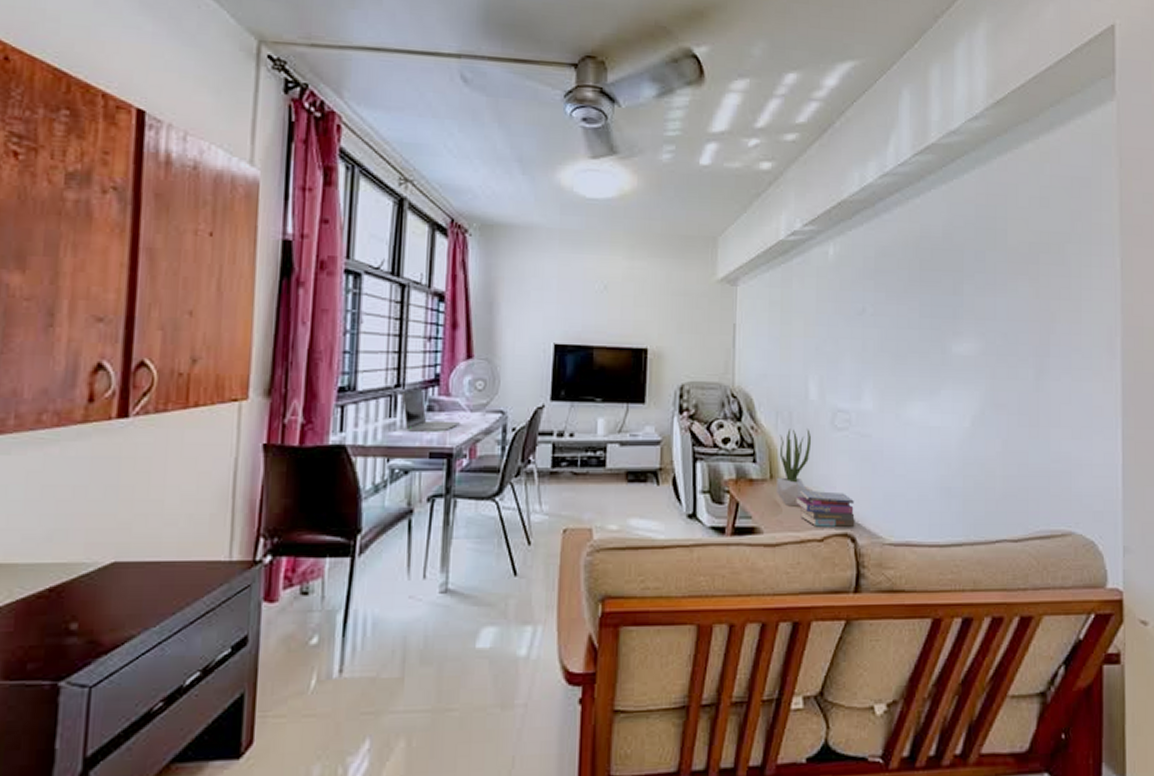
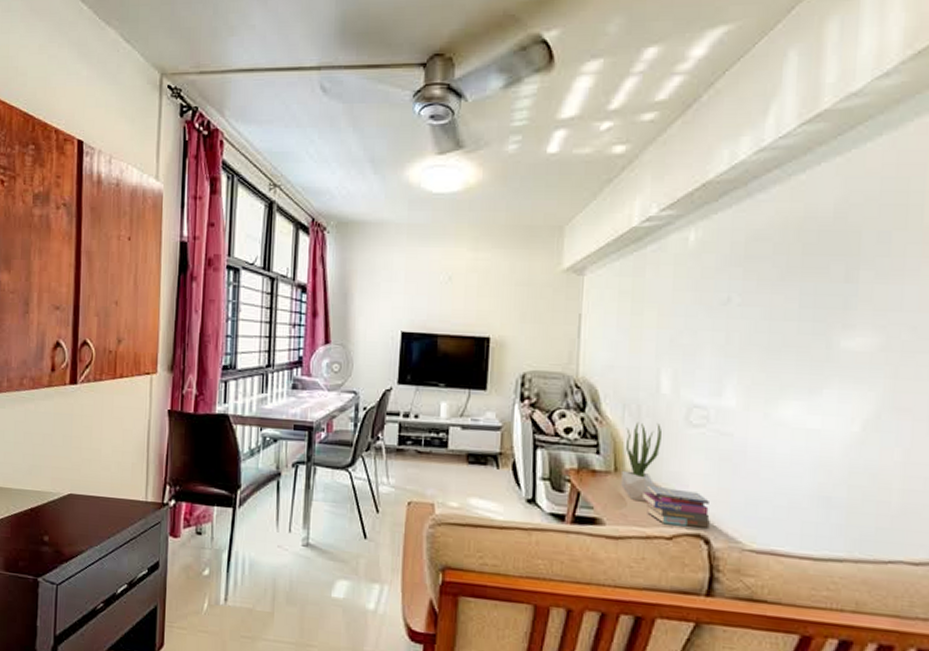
laptop: present [402,388,461,432] -> none [272,369,320,407]

